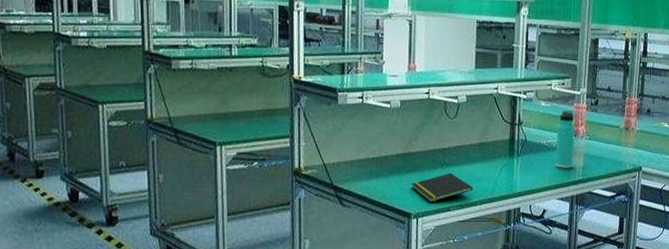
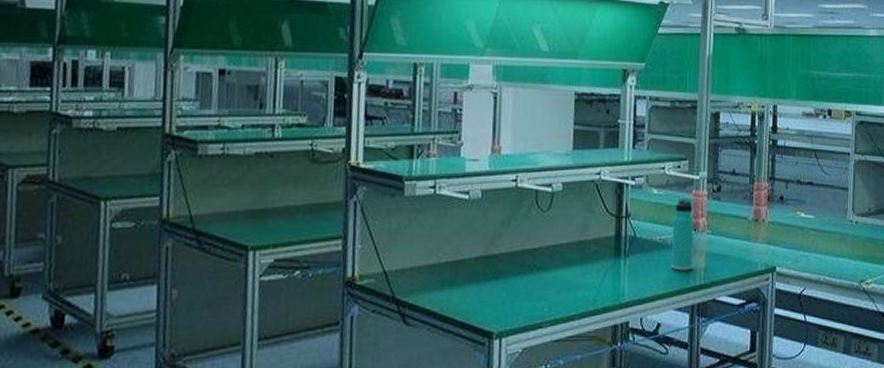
notepad: present [412,172,473,202] -> none [494,279,570,318]

